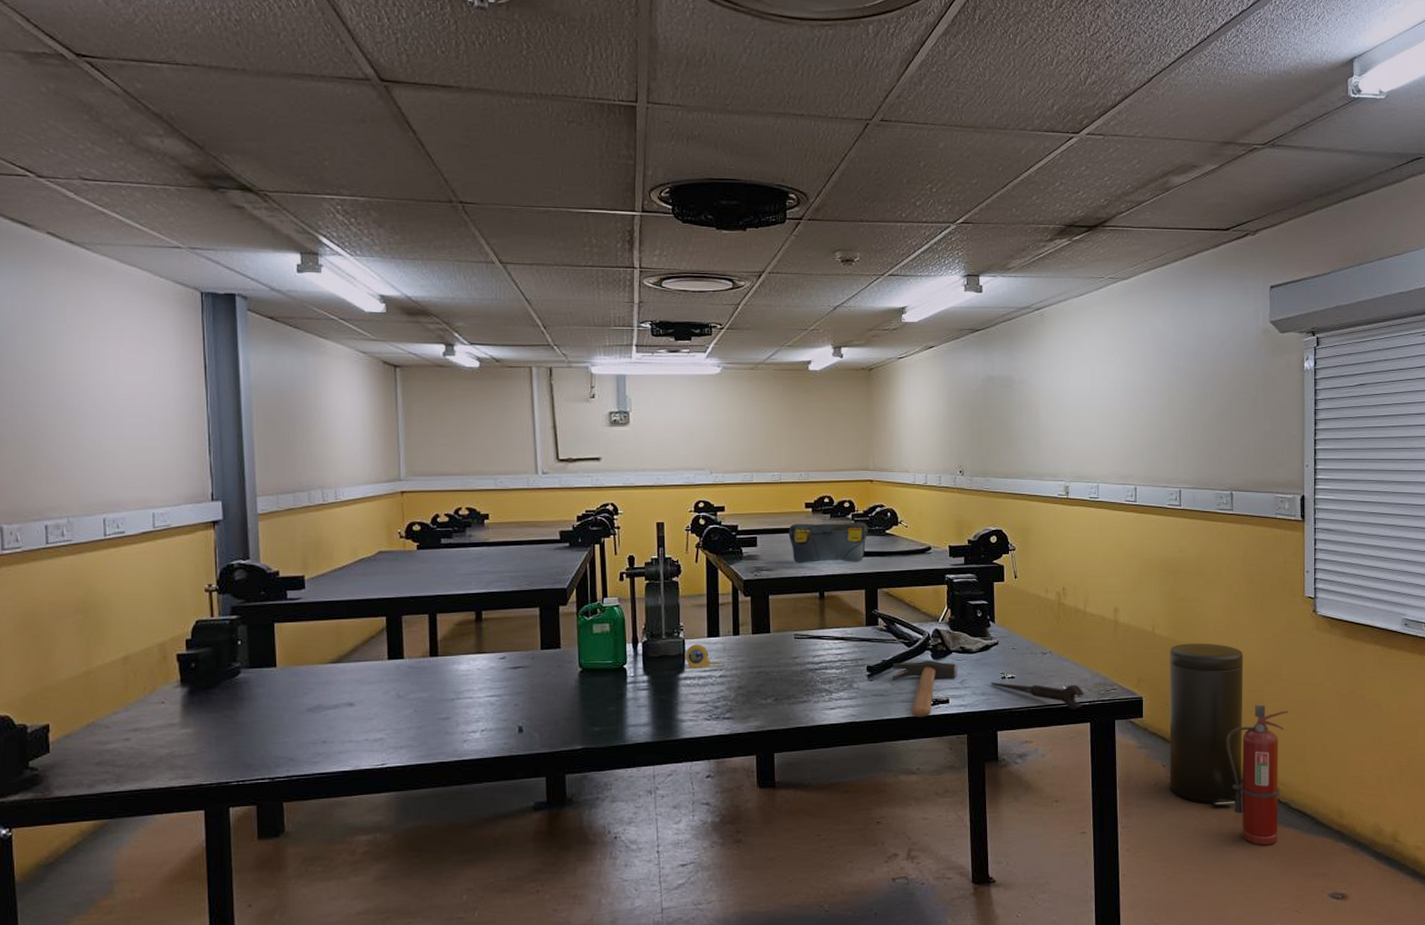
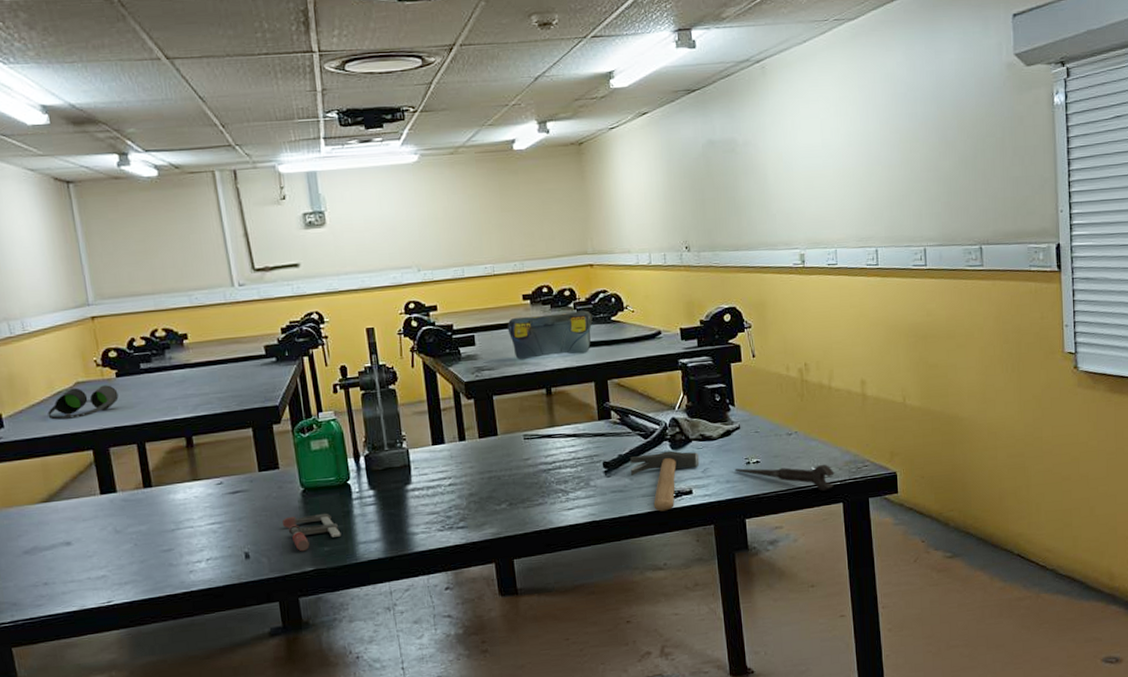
goggles: none [348,556,417,586] -> present [47,385,119,421]
clamp: none [557,694,613,730] -> present [282,513,342,552]
tape measure: present [685,644,725,668] -> none [410,453,454,479]
pedal bin: present [1169,643,1244,806] -> none [923,410,1007,578]
fire extinguisher: present [1227,705,1288,846] -> none [988,470,1052,615]

